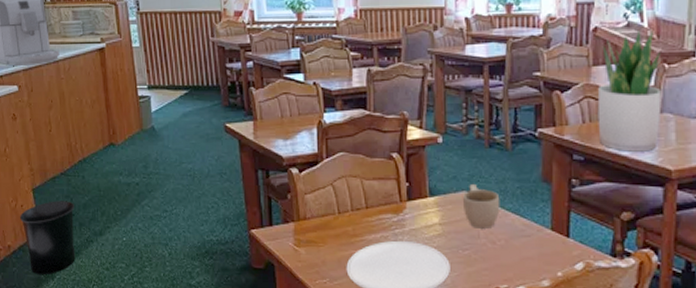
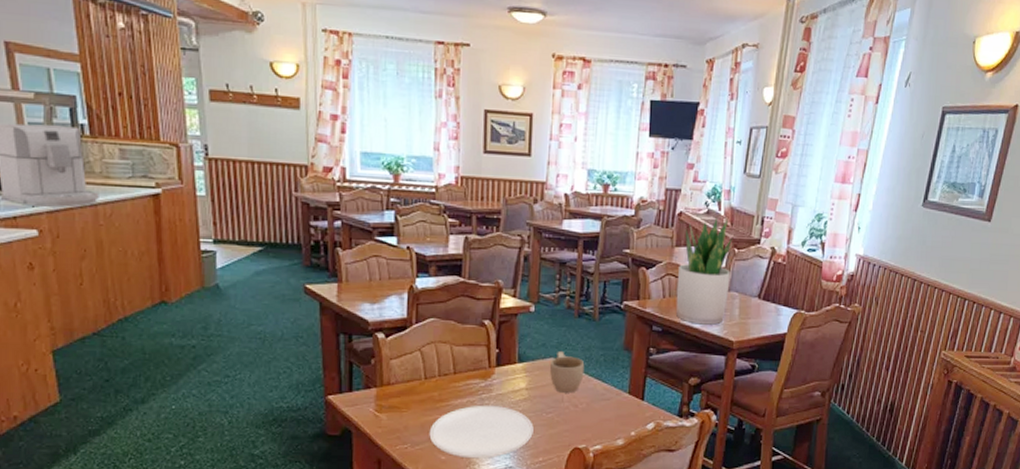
waste bin: present [20,201,76,274] -> none [33,364,109,448]

